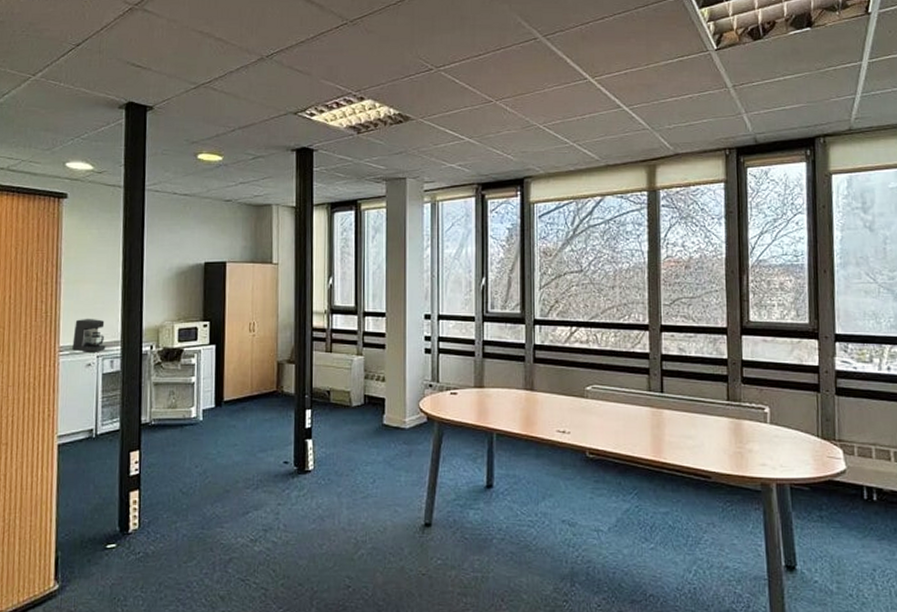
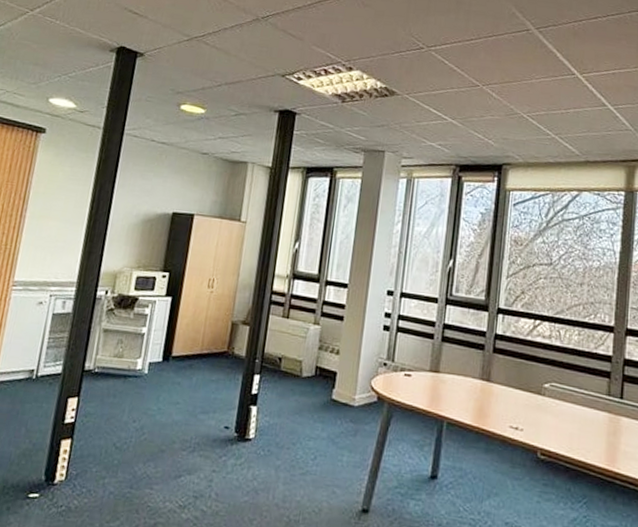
coffee maker: present [72,318,106,352] -> none [26,255,64,291]

